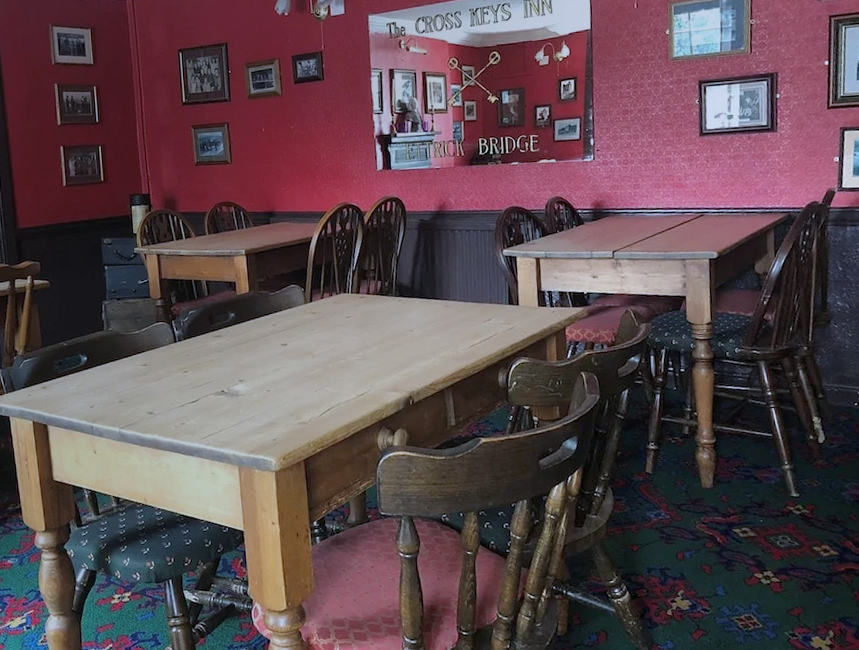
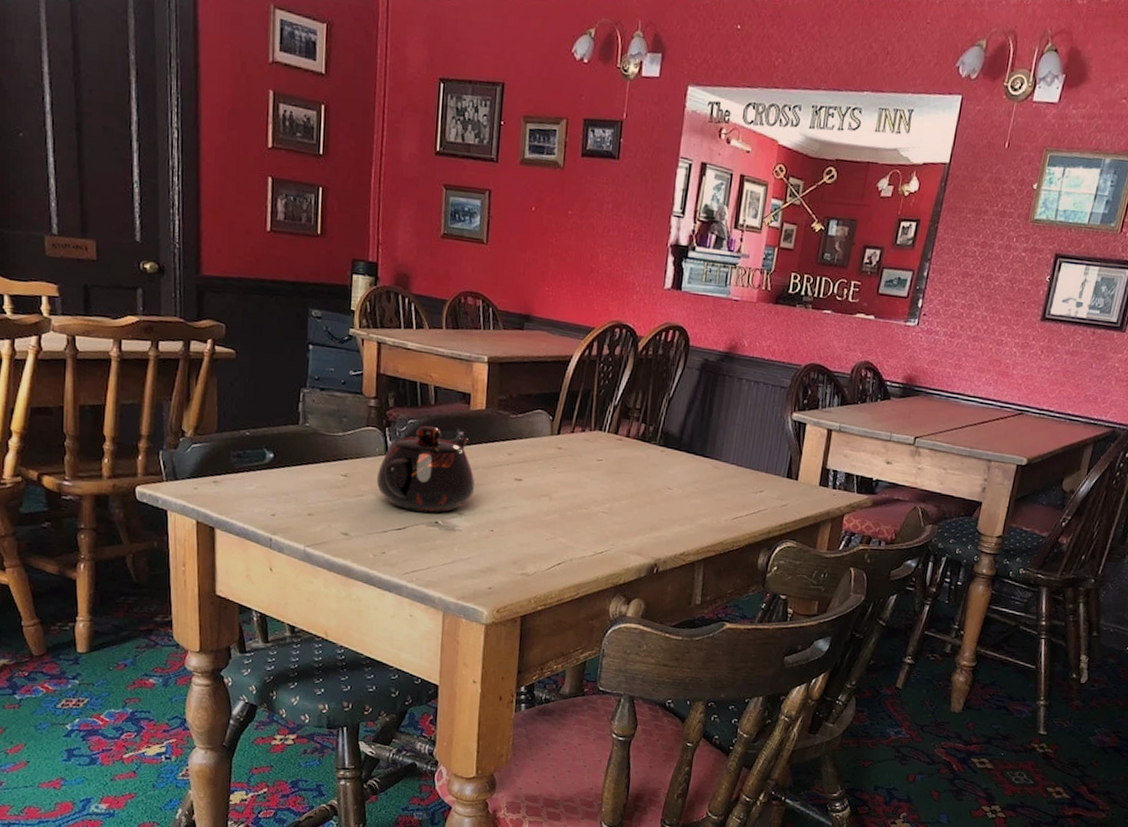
teapot: none [169,313,250,385] -> present [376,425,475,513]

